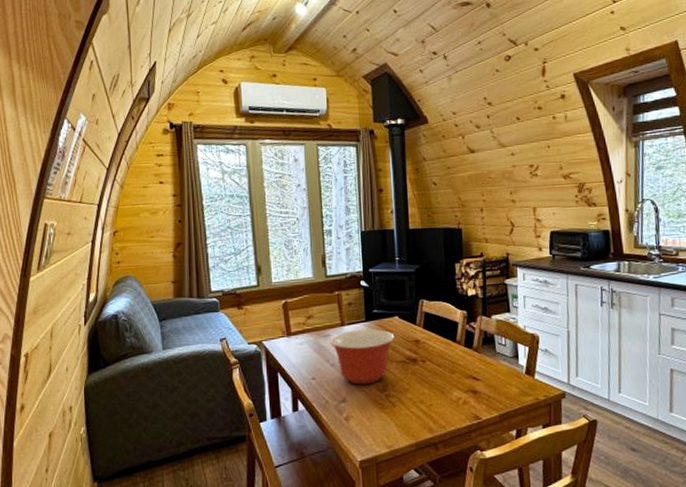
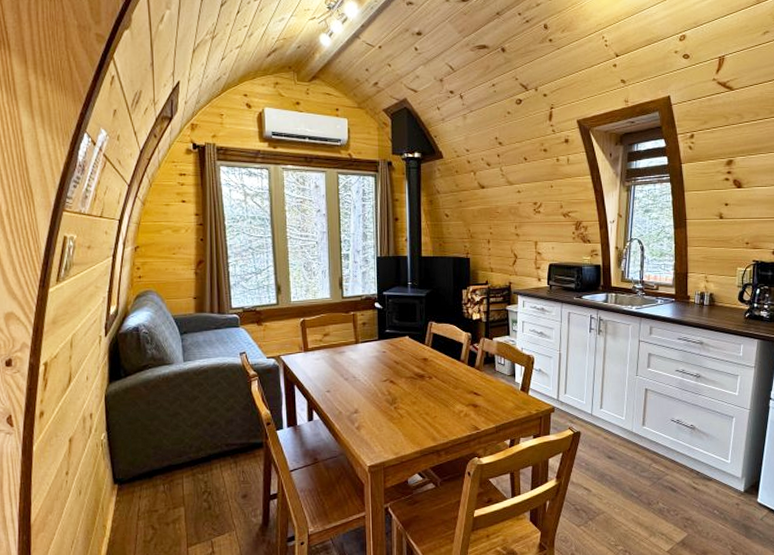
mixing bowl: present [330,329,395,385] -> none [344,347,405,398]

